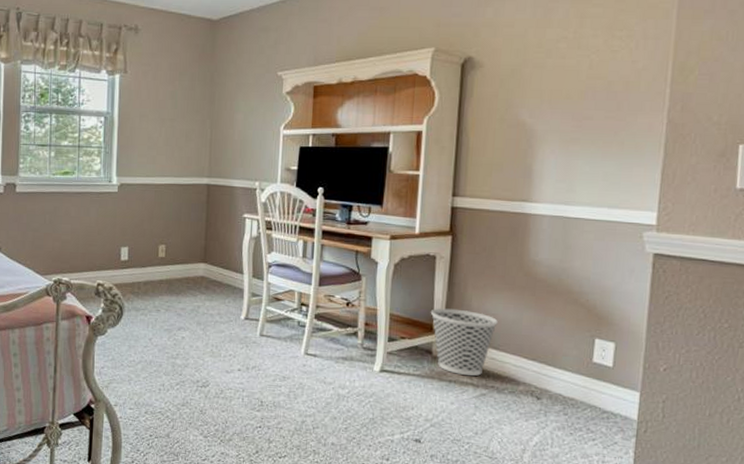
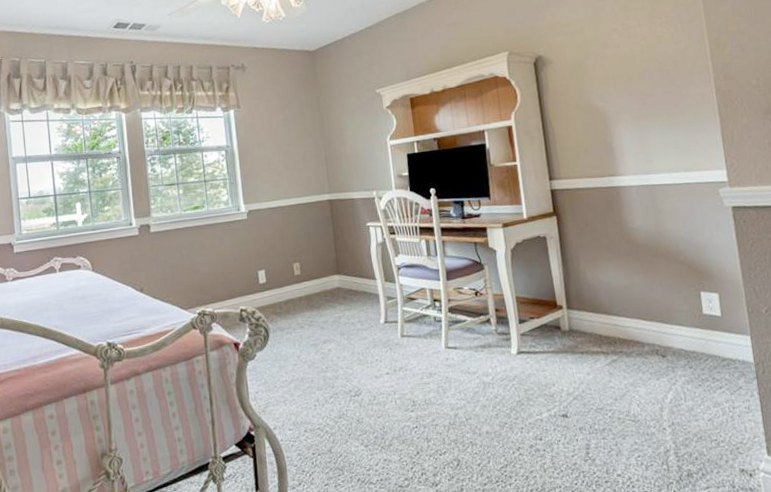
wastebasket: present [430,308,498,376] -> none [551,283,613,345]

